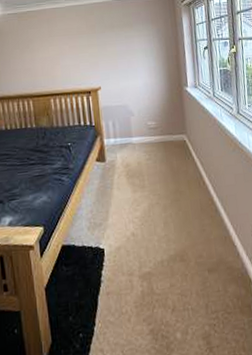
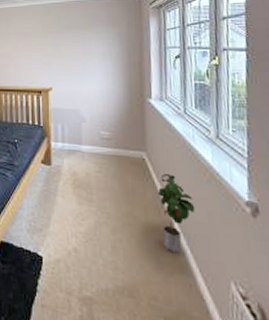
potted plant: none [197,150,226,215] -> present [158,174,196,254]

